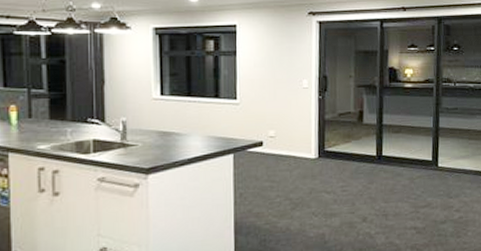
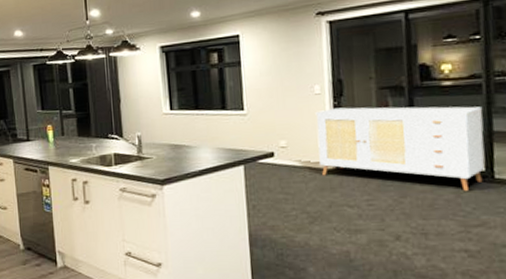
sideboard: none [302,101,433,177] -> present [315,106,485,191]

